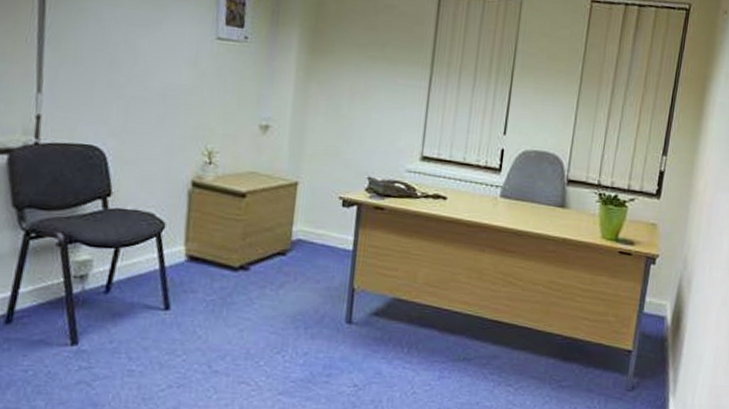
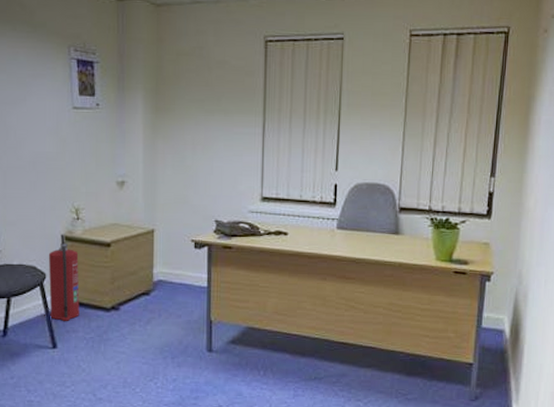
fire extinguisher: none [165,179,207,279] -> present [48,234,80,321]

